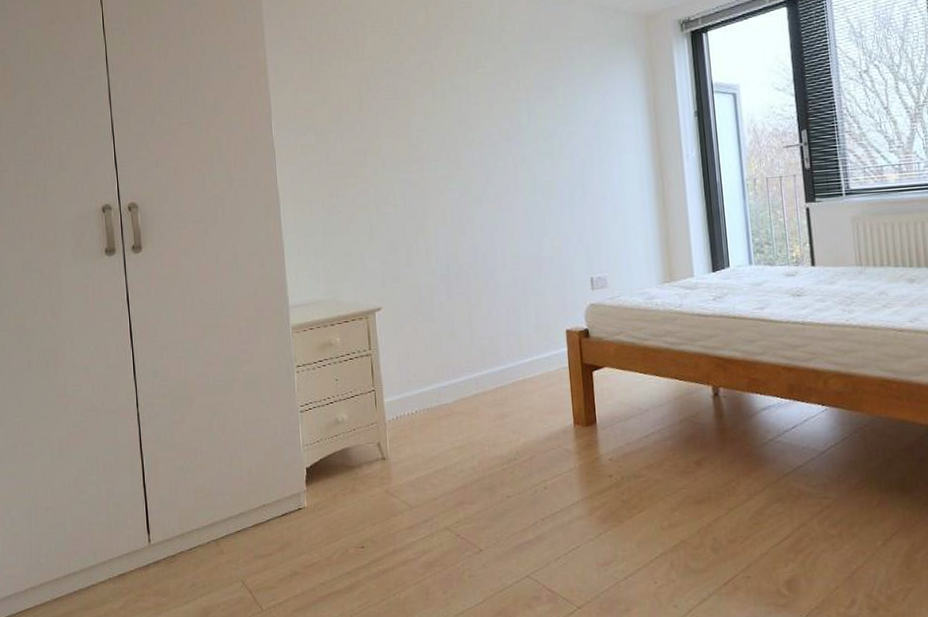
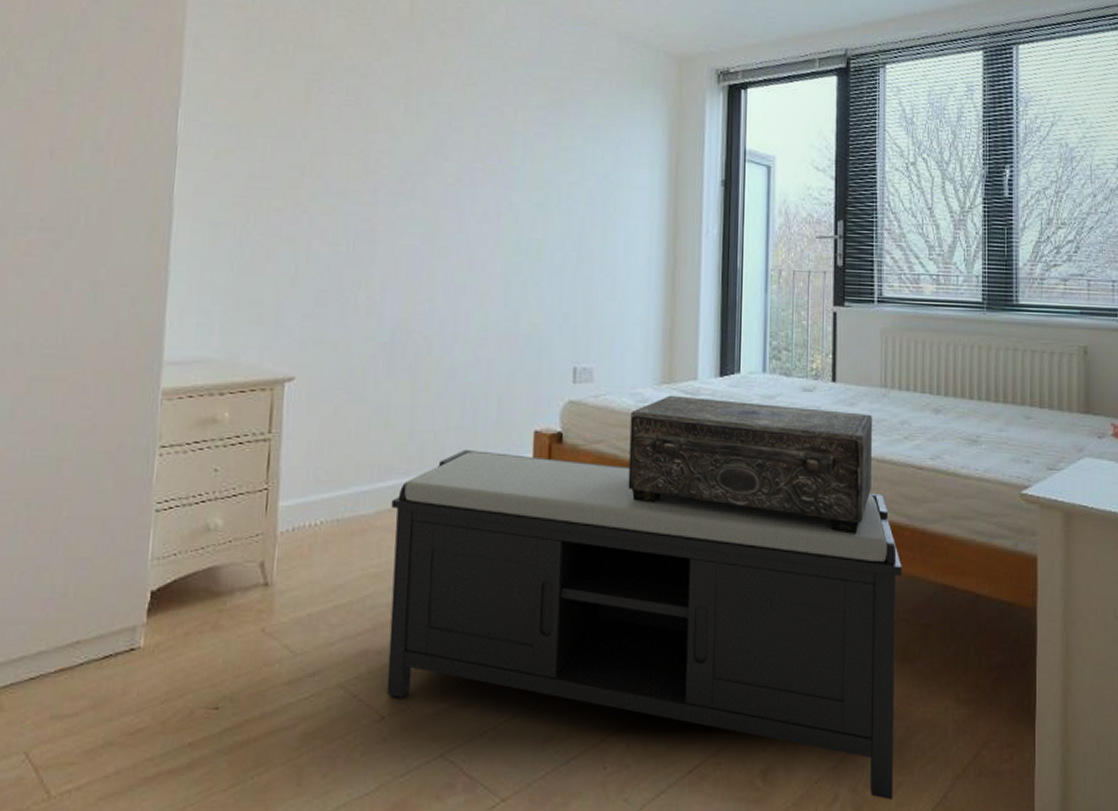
bench: none [465,348,905,603] -> present [386,449,902,800]
decorative box: none [641,289,857,390] -> present [628,395,872,534]

